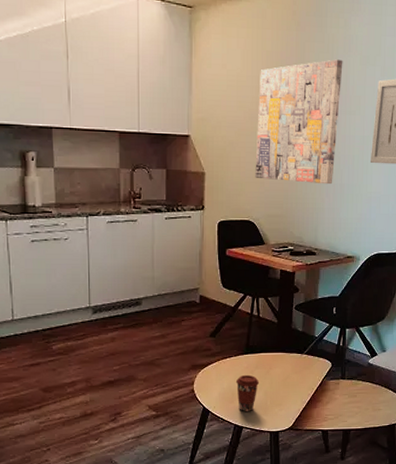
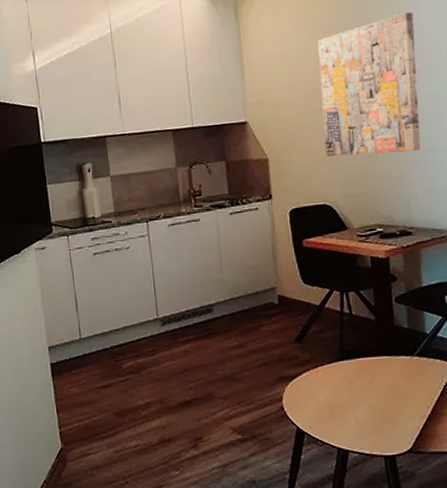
coffee cup: present [235,374,260,412] -> none [332,385,363,432]

